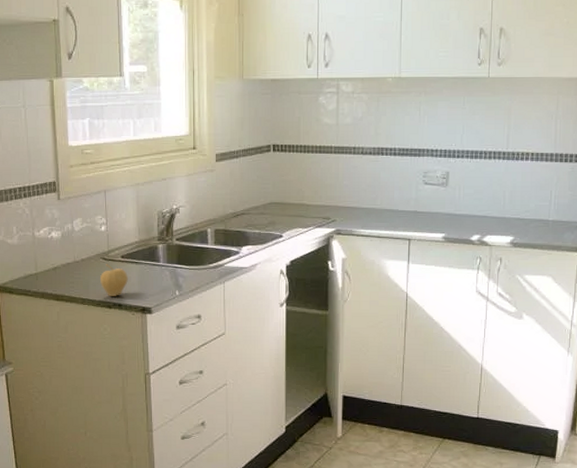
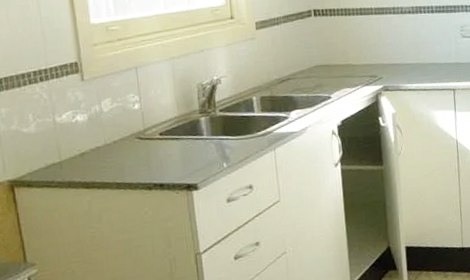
fruit: present [99,263,128,296] -> none [136,142,169,177]

